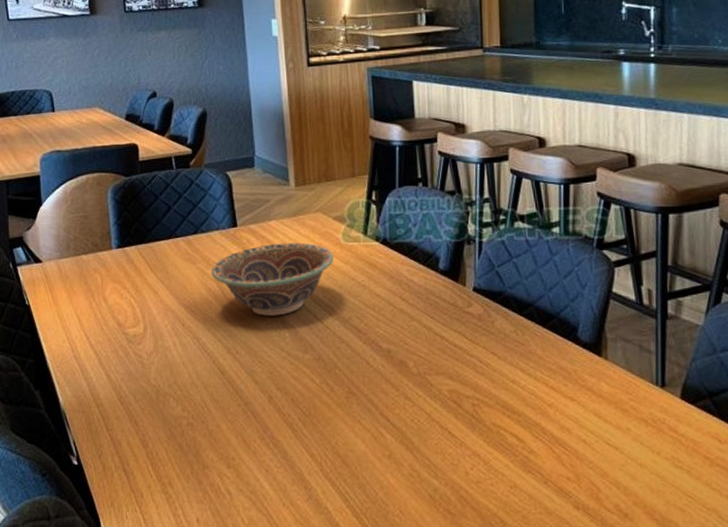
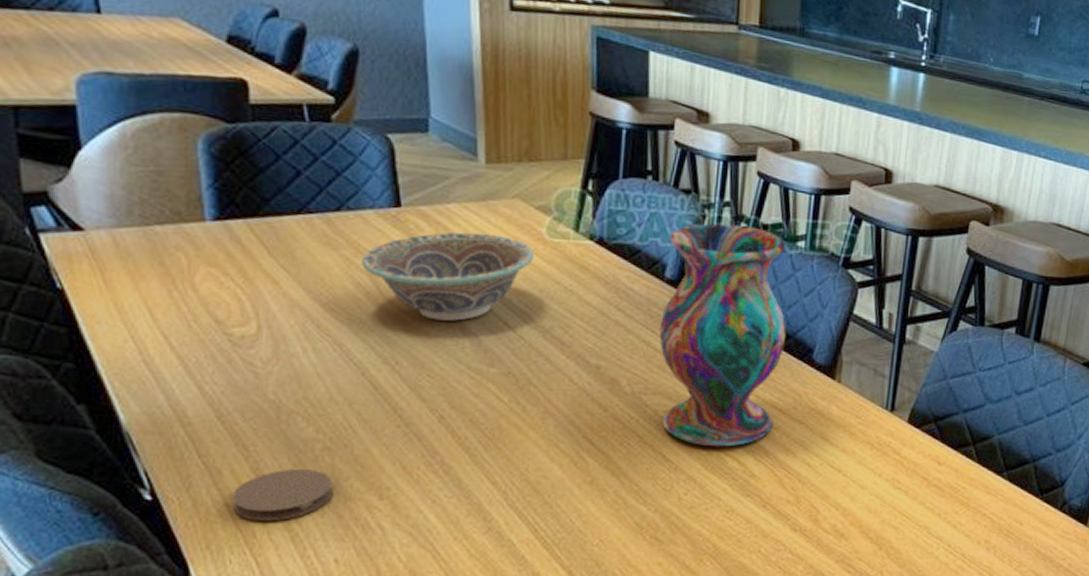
coaster: none [127,440,195,484] -> present [231,468,333,521]
vase: none [437,217,550,424] -> present [659,223,786,447]

